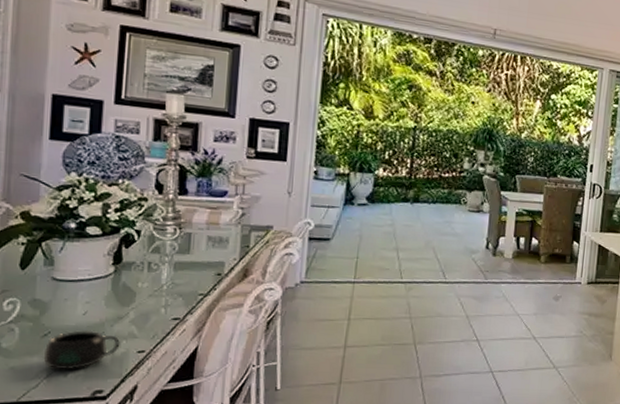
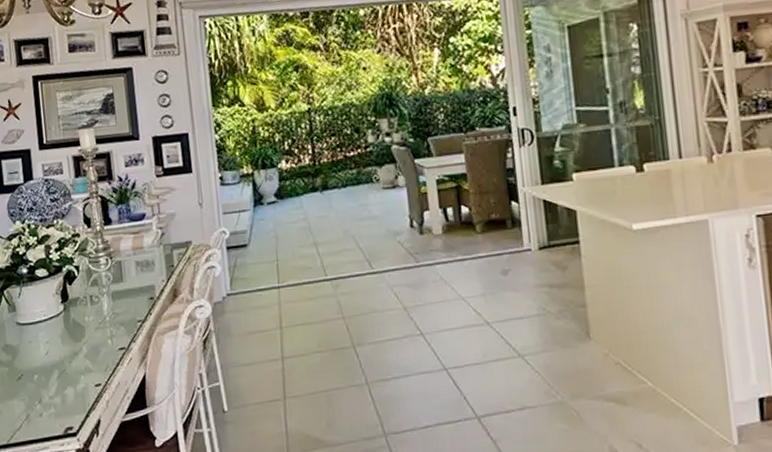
mug: present [43,330,120,370] -> none [20,368,80,410]

